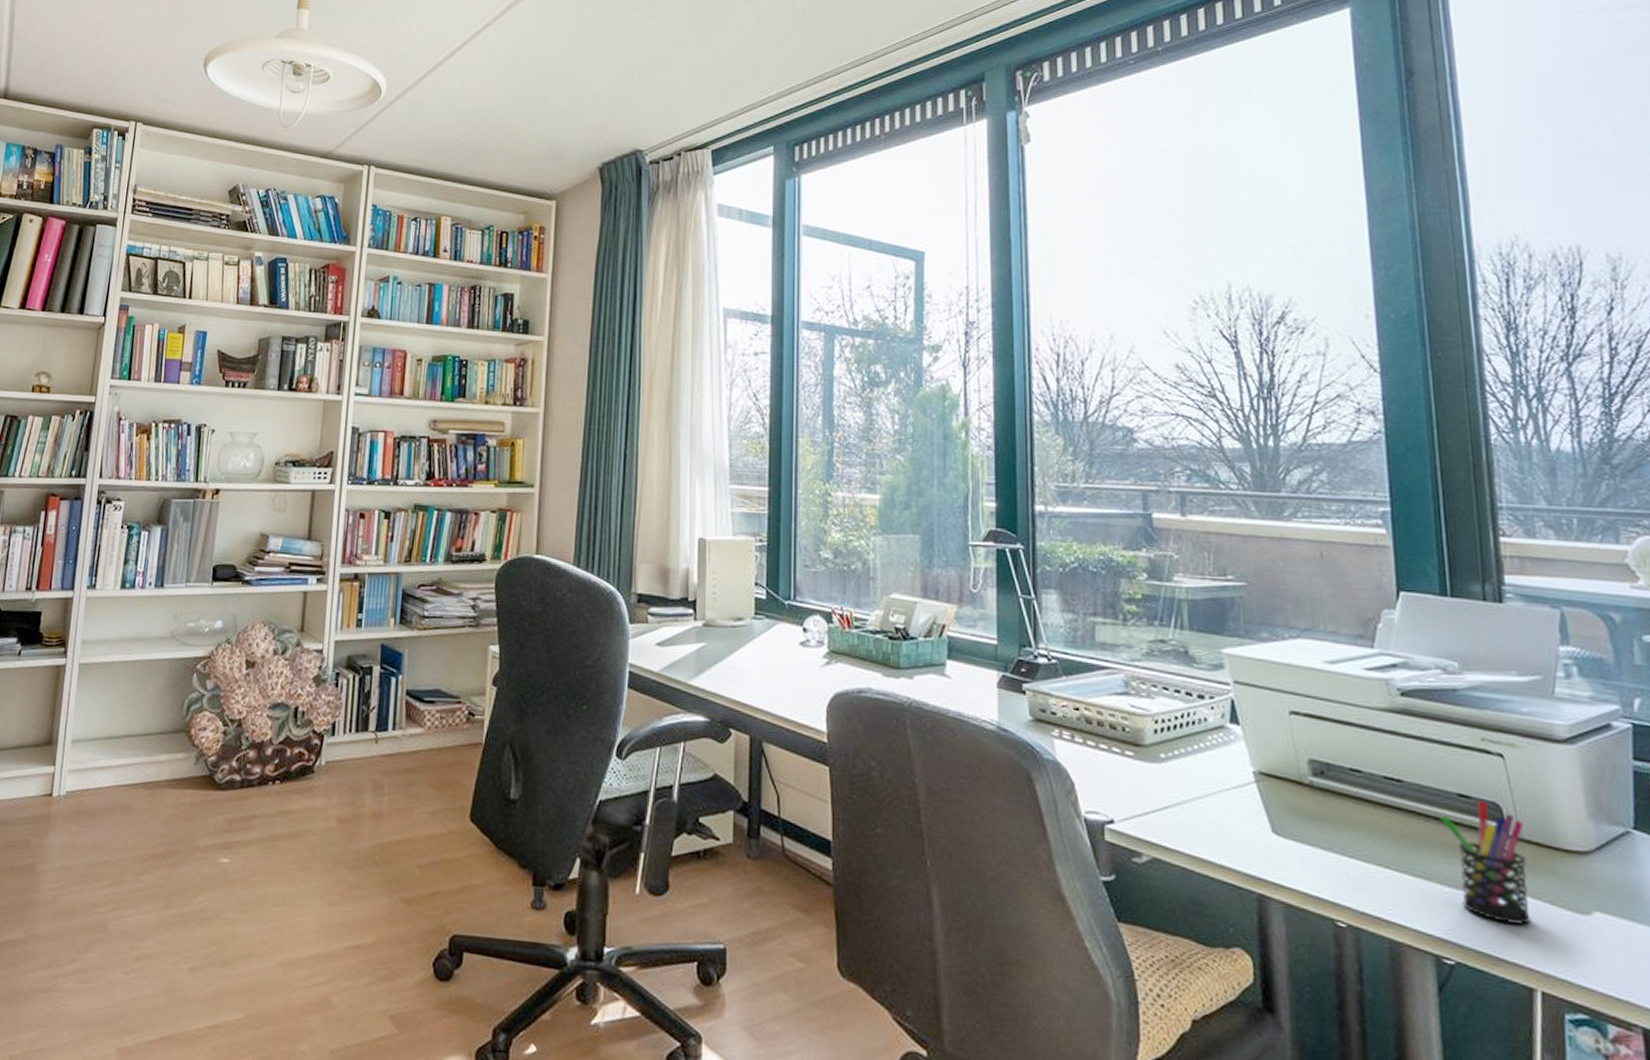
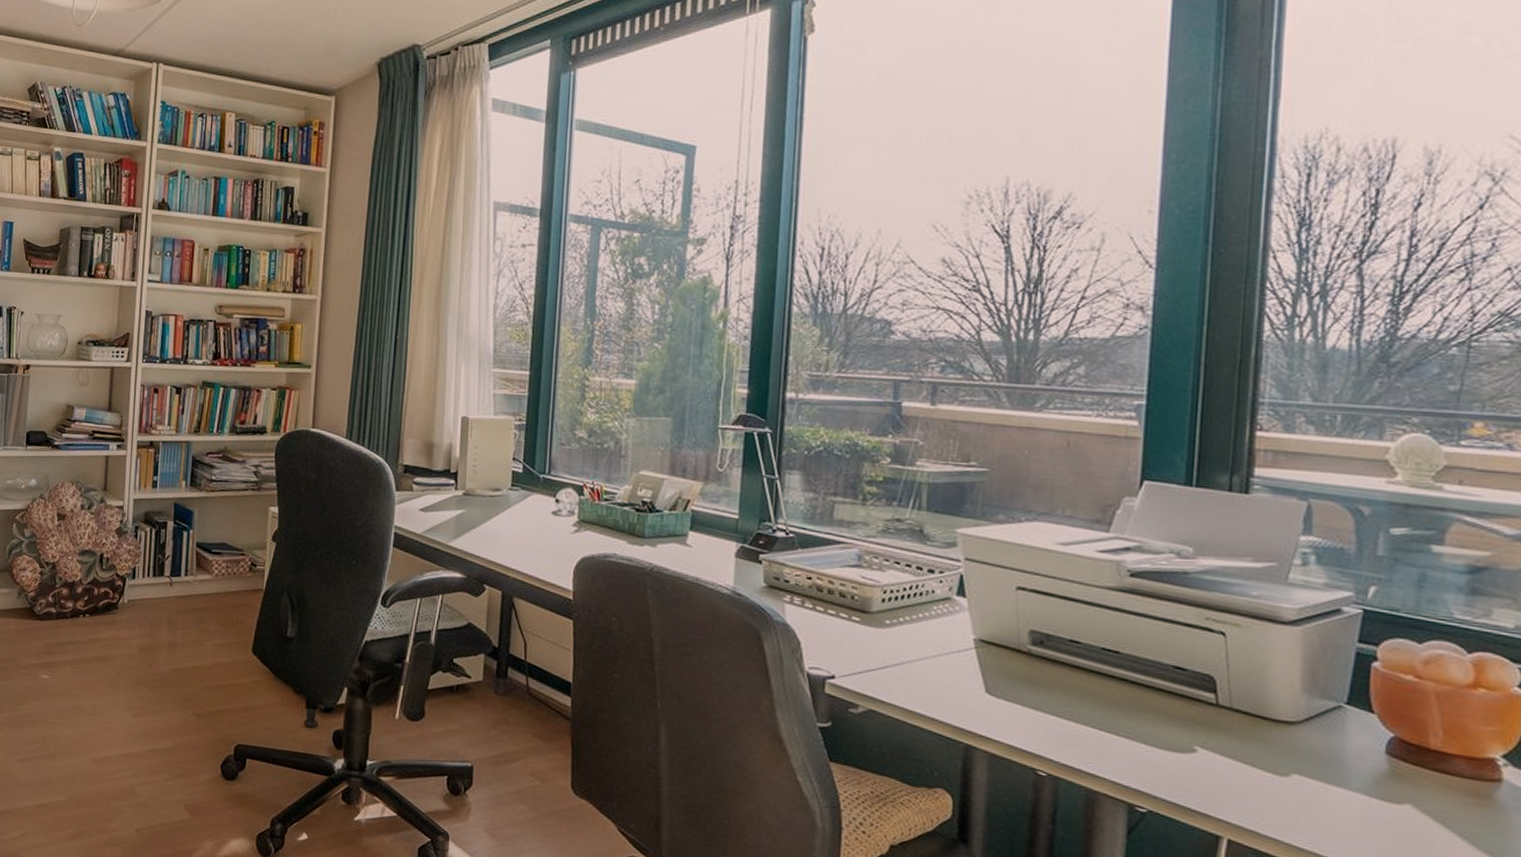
pen holder: present [1440,800,1531,925] -> none [1153,672,1235,782]

